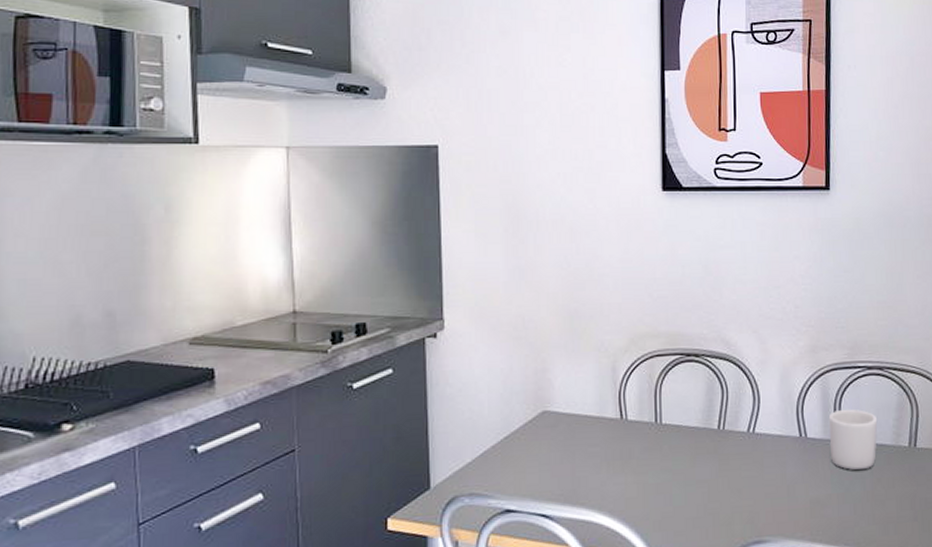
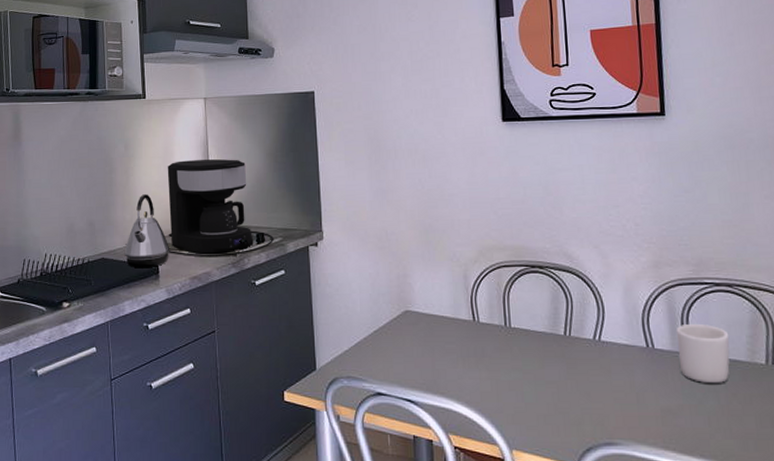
kettle: none [161,273,232,373] -> present [124,194,170,269]
coffee maker: none [164,227,379,356] -> present [125,159,274,258]

